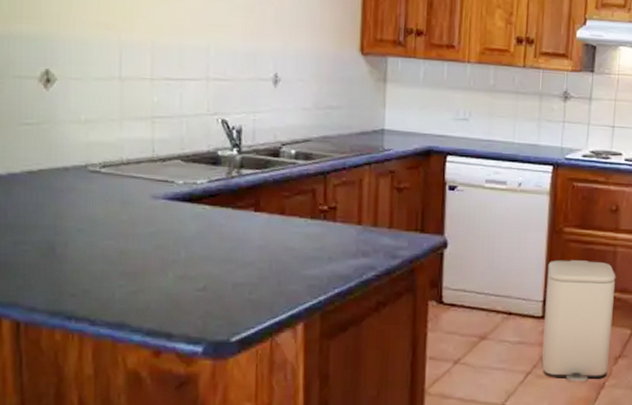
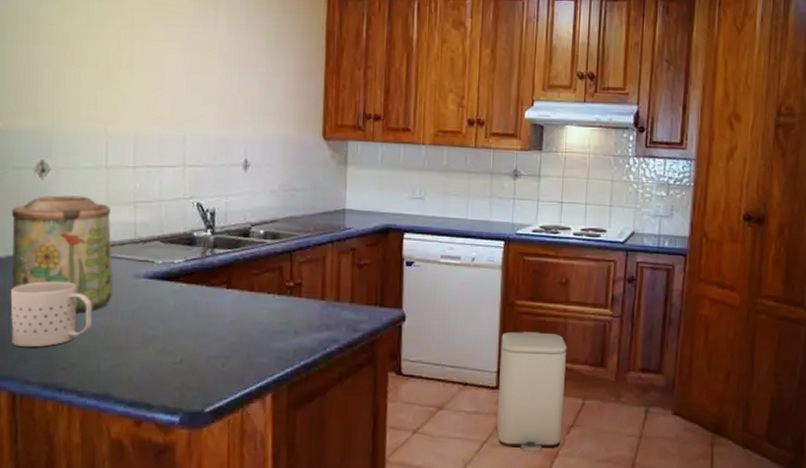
canister: none [12,108,129,236] -> present [11,195,114,313]
mug: none [12,201,106,273] -> present [10,281,93,348]

